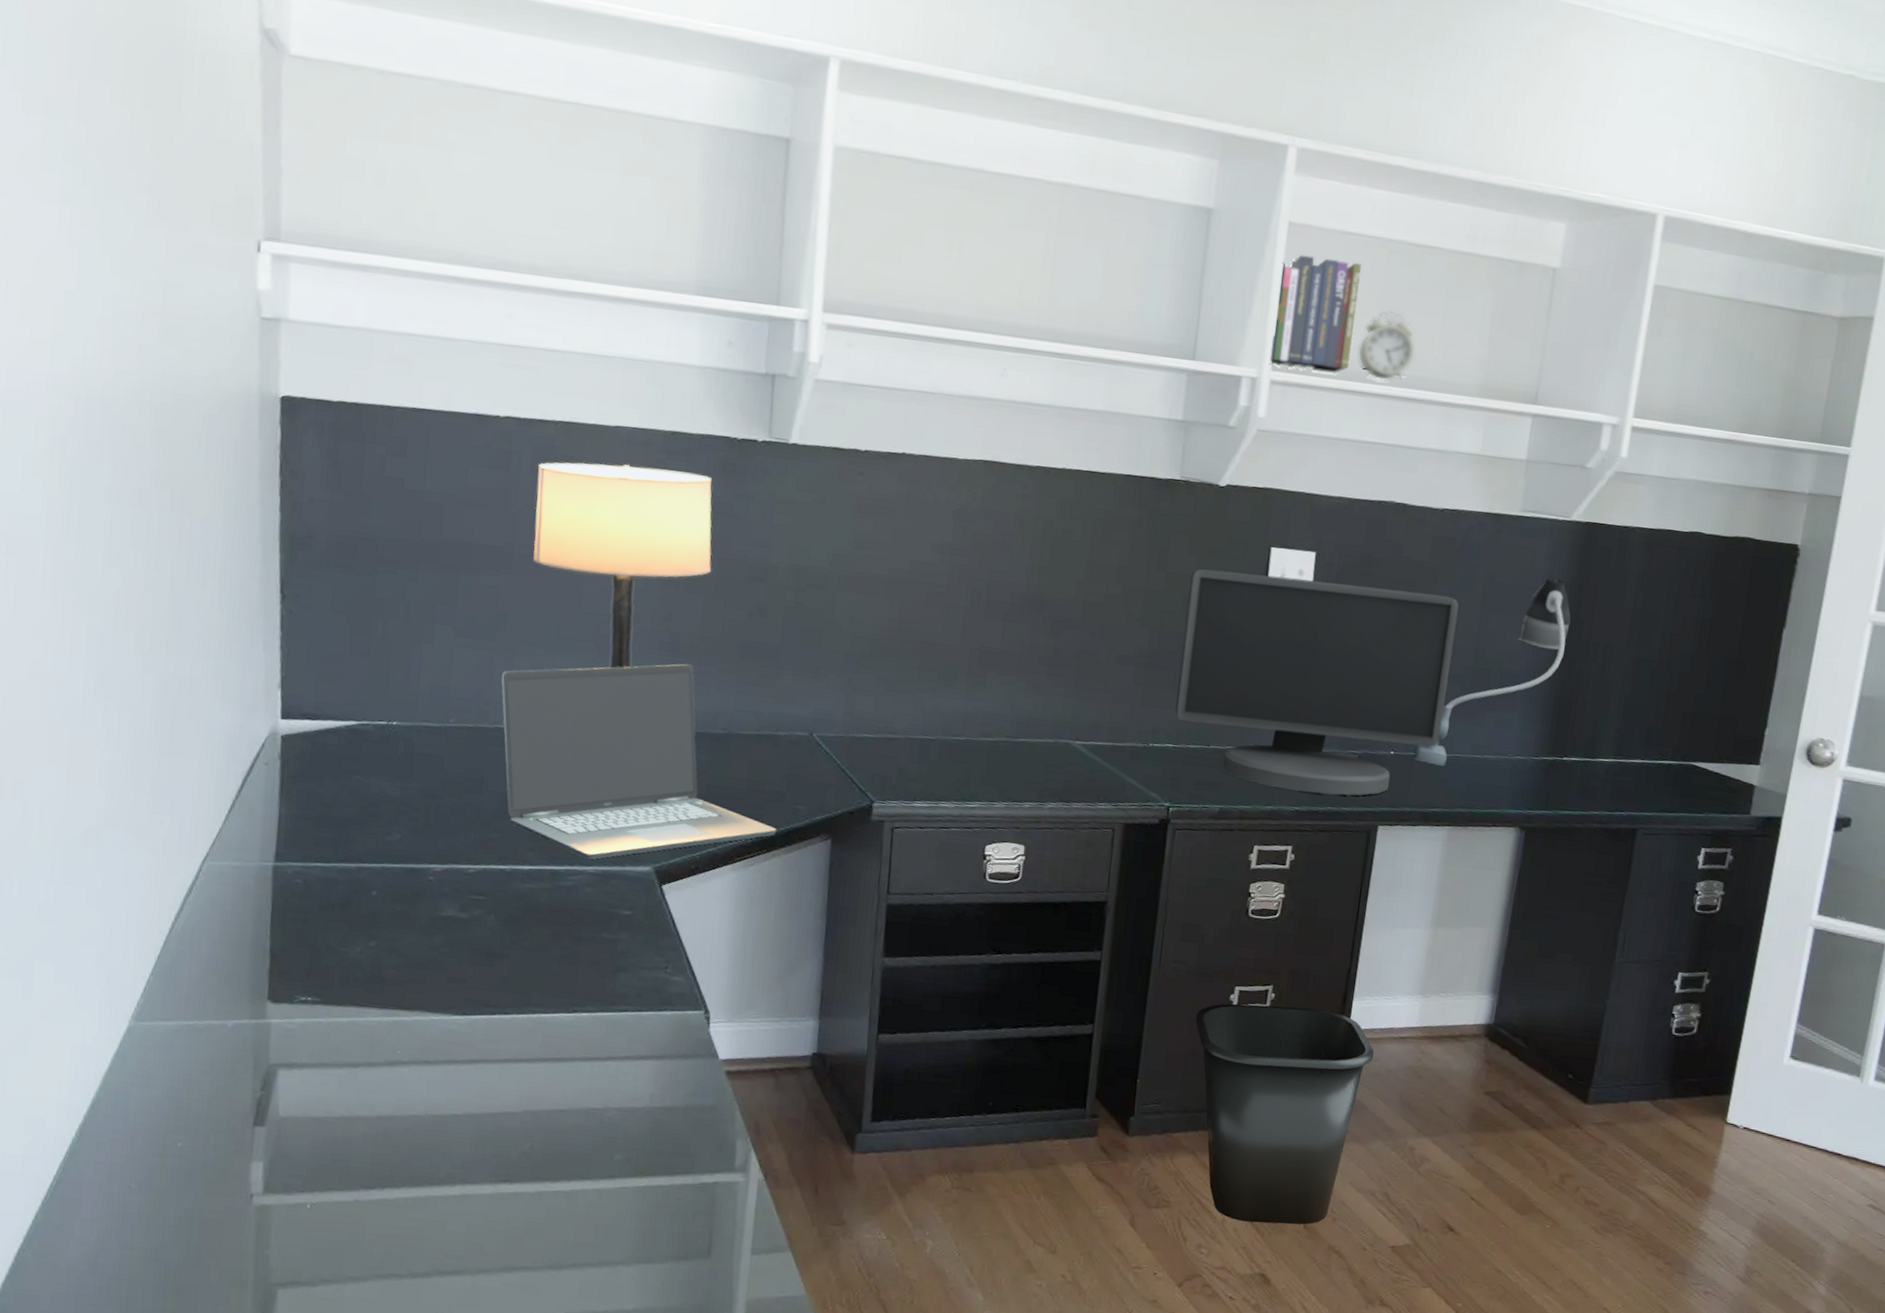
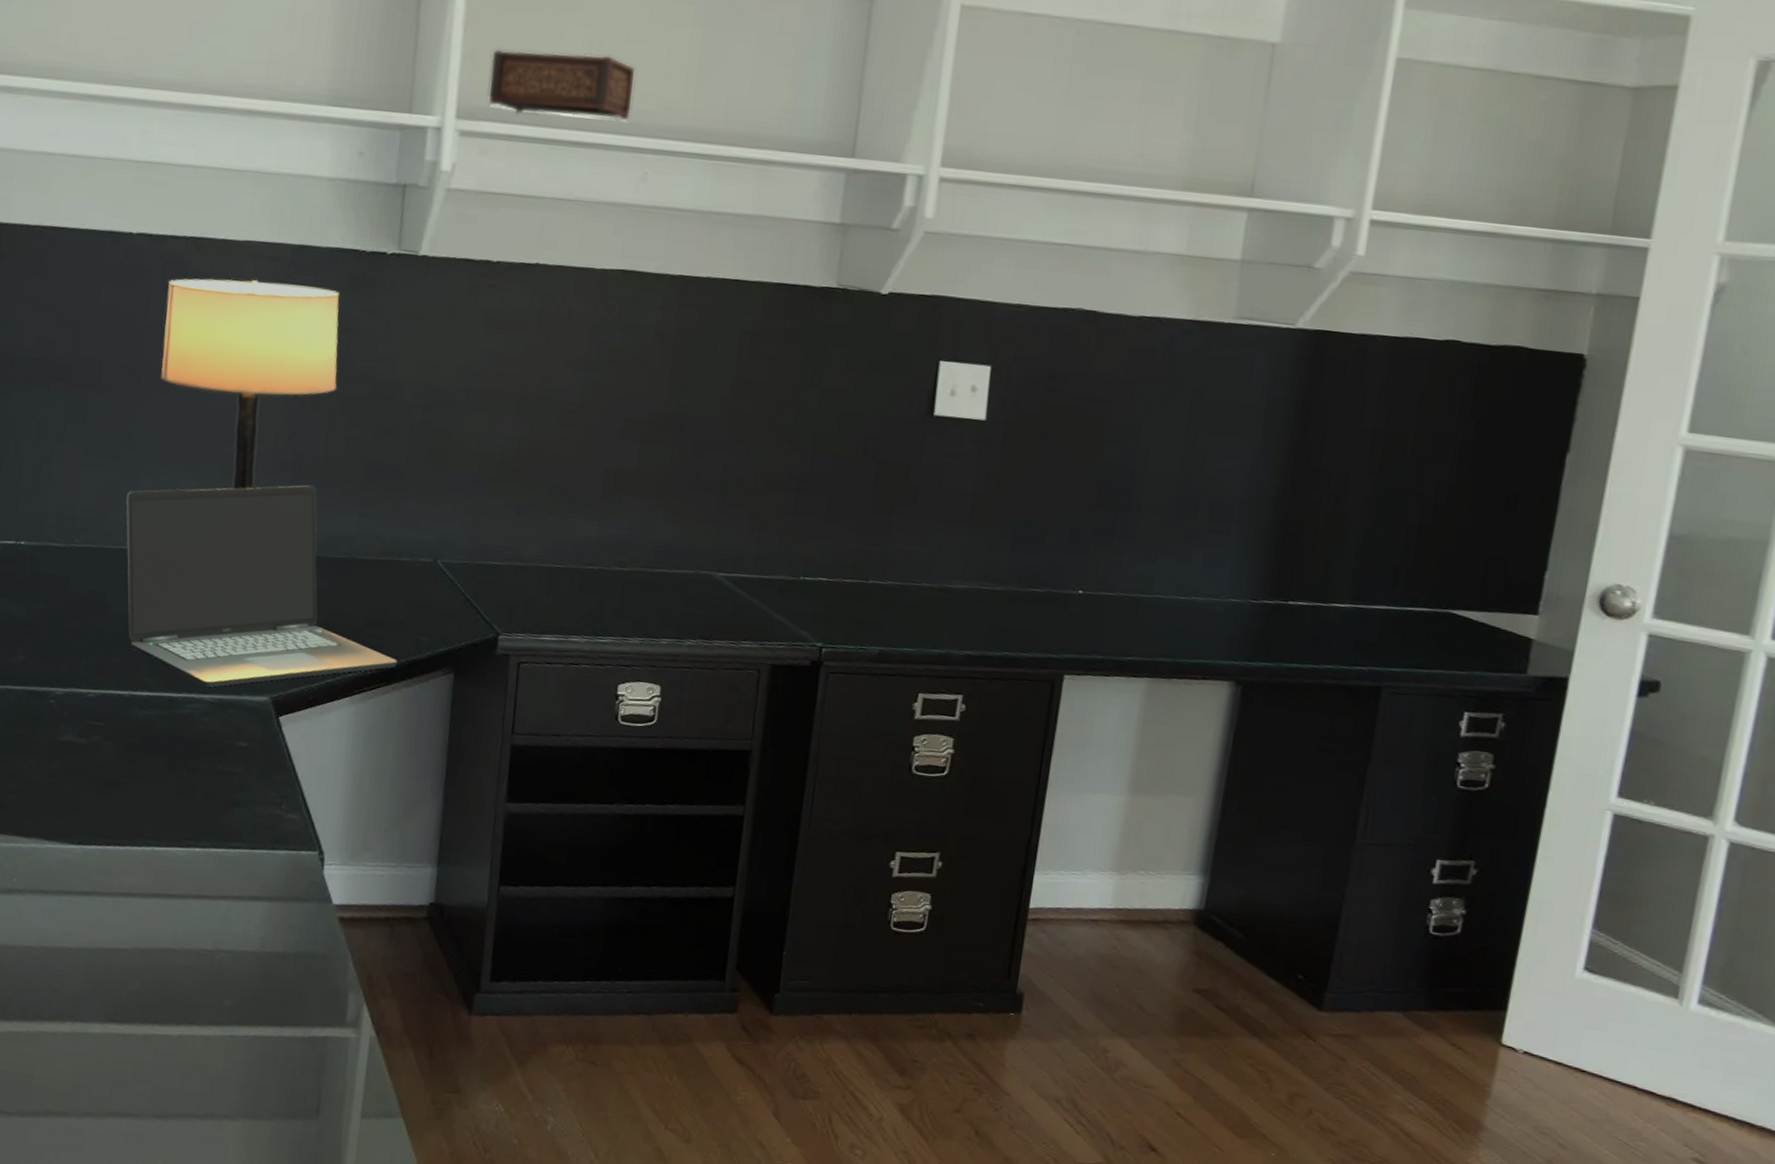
decorative box: none [855,246,993,318] -> present [489,49,634,120]
monitor: present [1175,568,1459,796] -> none [829,384,1160,640]
waste bin: present [1195,1003,1374,1225] -> none [850,870,1060,1131]
books: present [1269,255,1361,374] -> none [938,40,1044,168]
alarm clock: present [1359,311,1416,380] -> none [1042,98,1108,174]
desk lamp: present [1413,578,1571,766] -> none [1105,394,1297,609]

